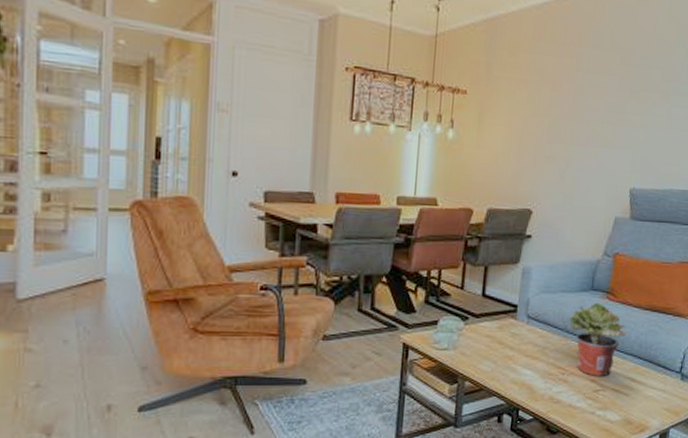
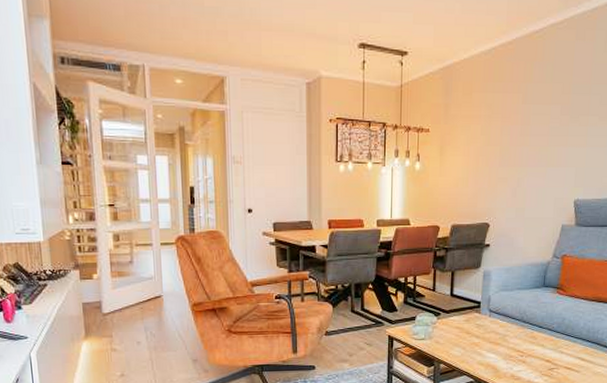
potted plant: present [569,302,627,376] -> none [525,296,576,357]

